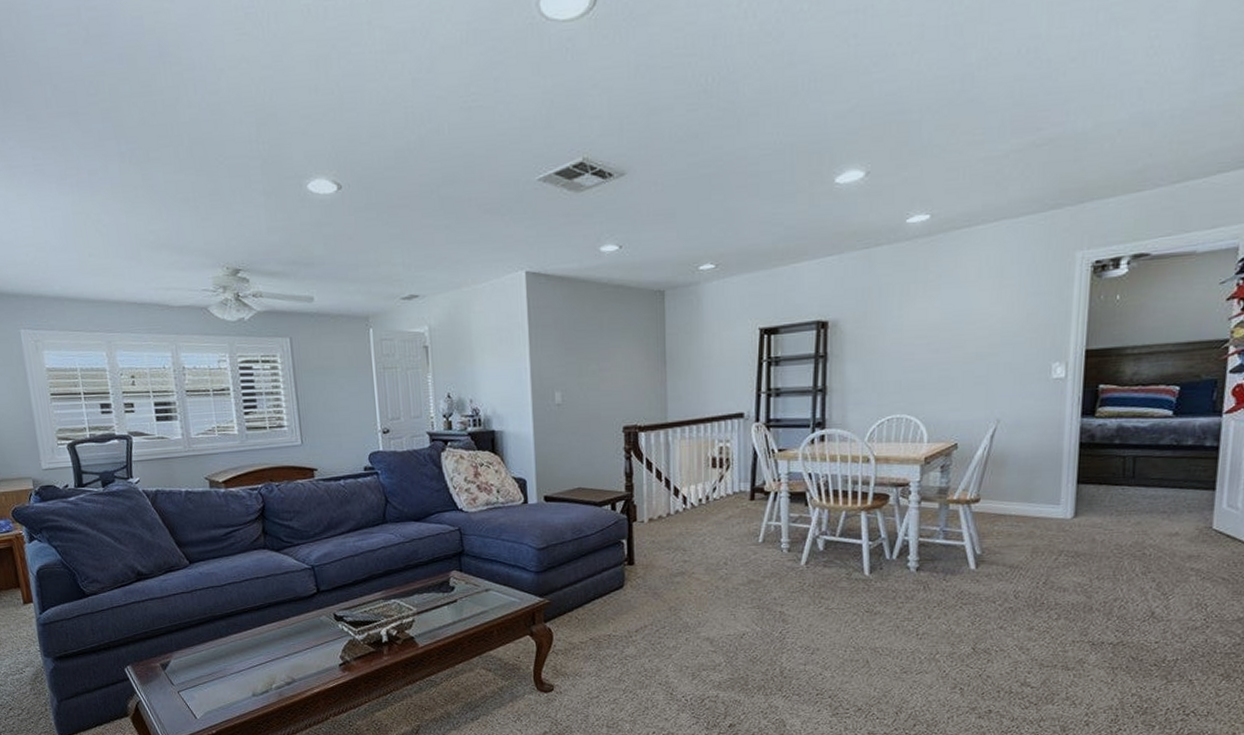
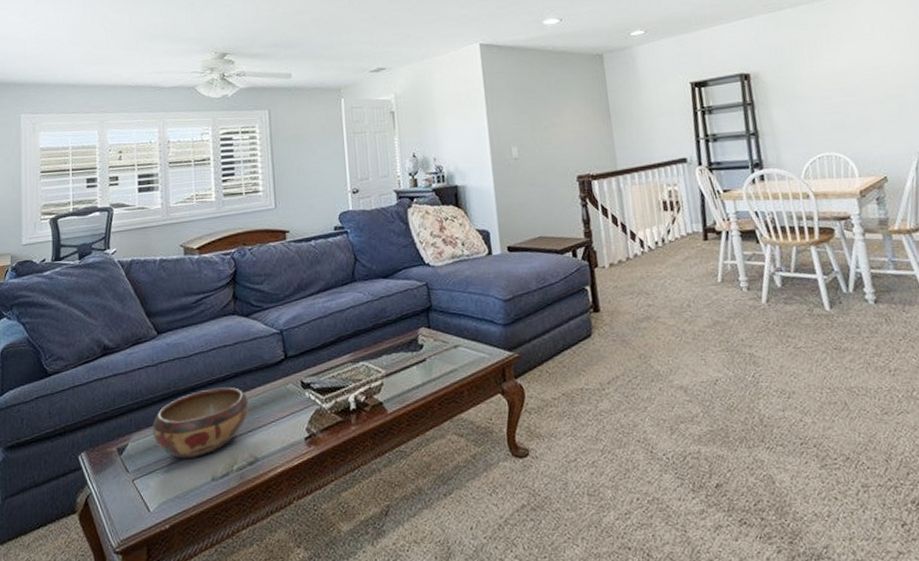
decorative bowl: none [192,615,284,676] -> present [152,387,249,459]

